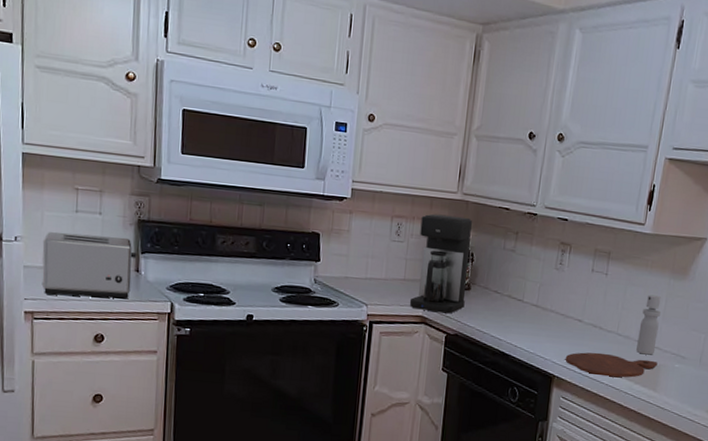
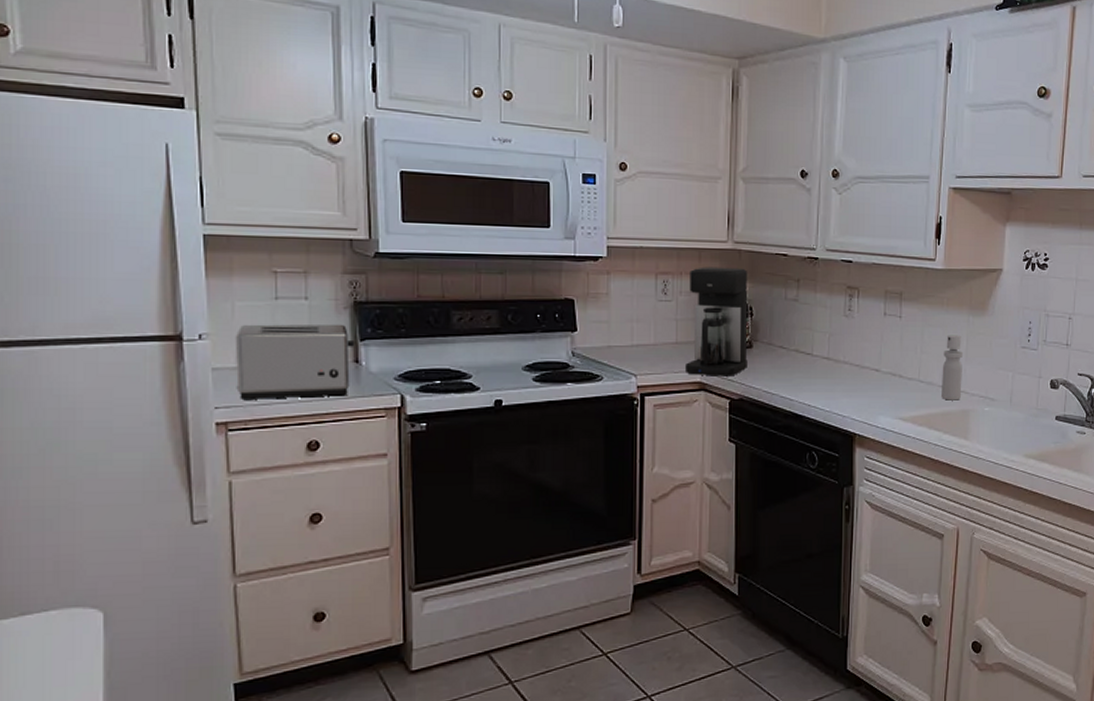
cutting board: present [565,352,658,378] -> none [865,403,966,429]

